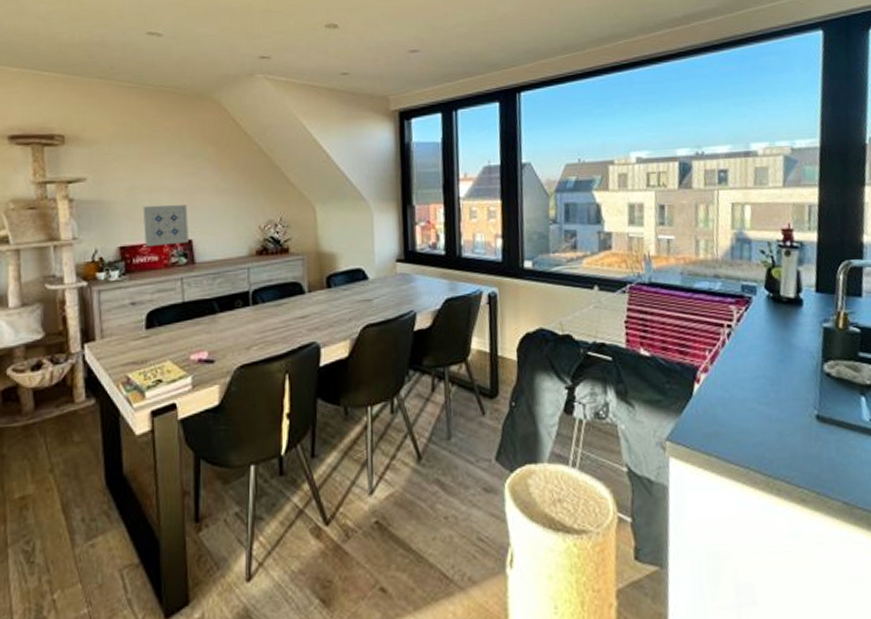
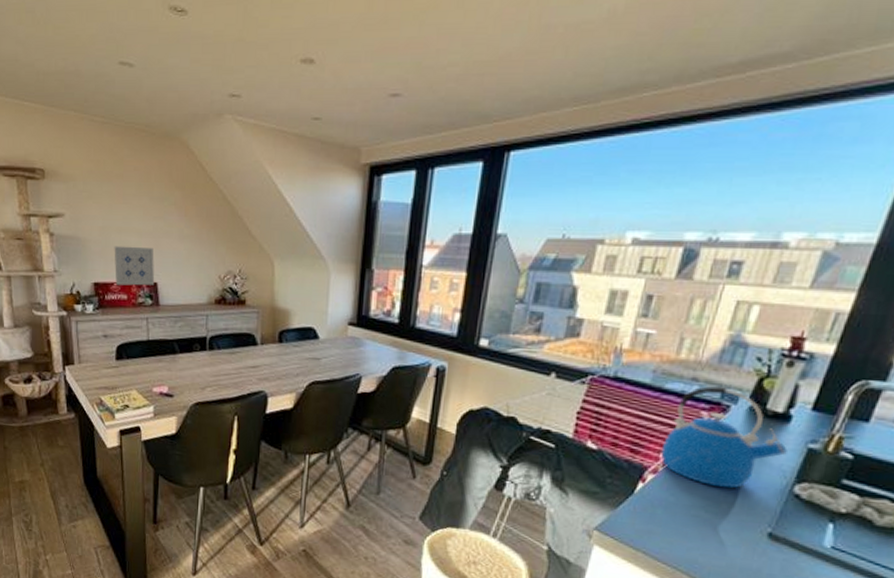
kettle: none [705,281,809,377] -> present [660,386,788,489]

